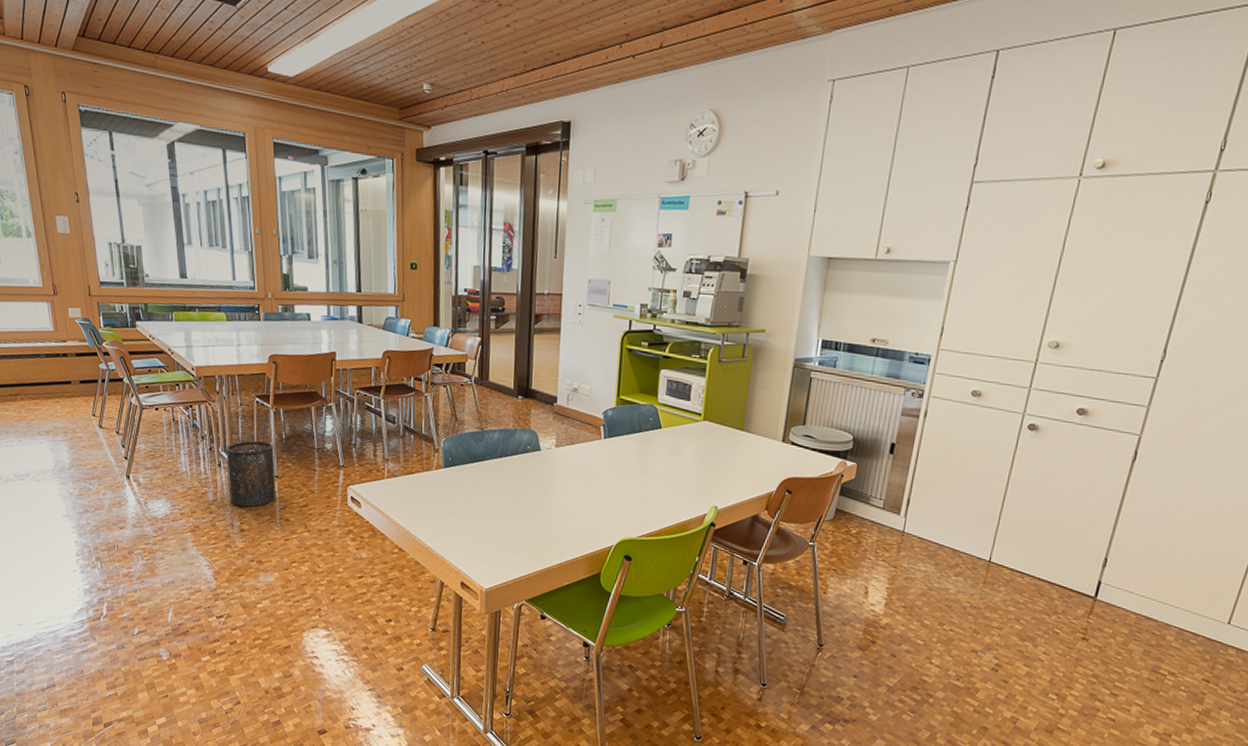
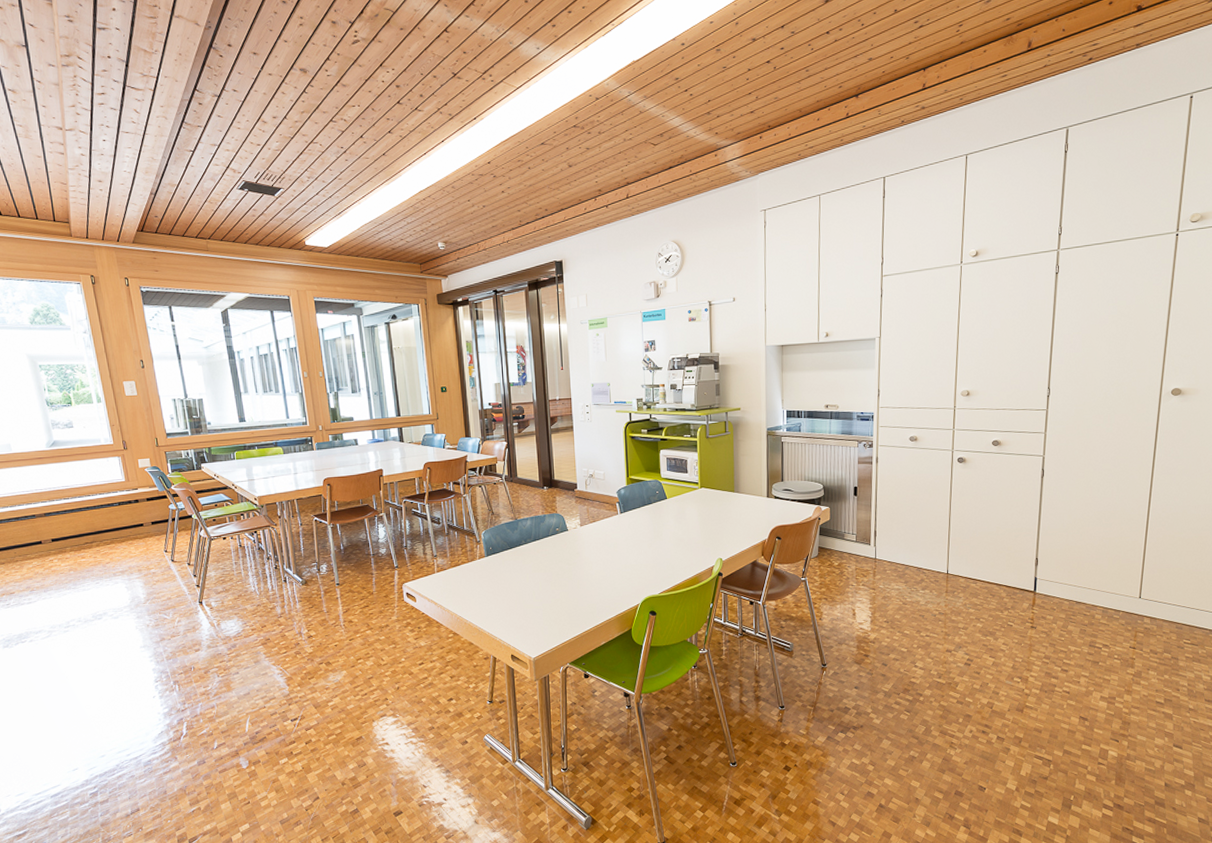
trash can: present [226,440,276,508] -> none [290,554,339,616]

